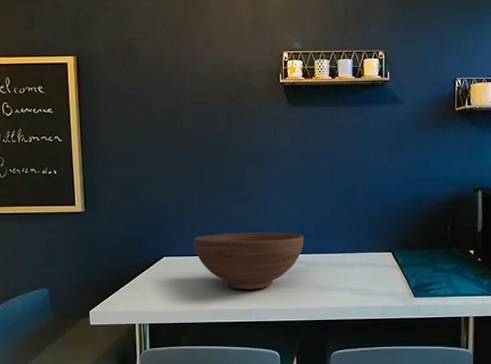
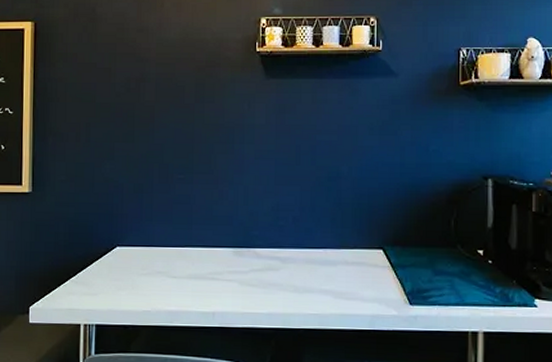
fruit bowl: present [193,232,304,289] -> none [151,221,279,288]

